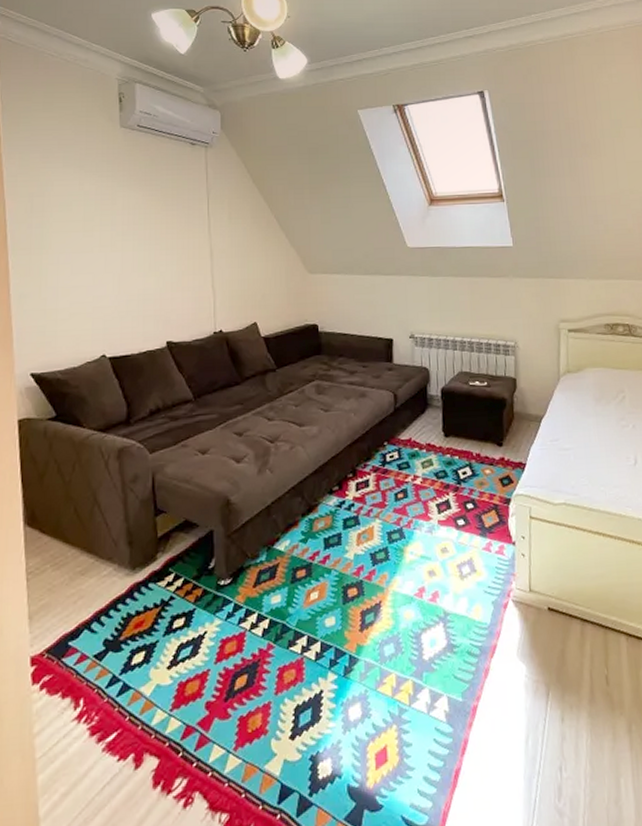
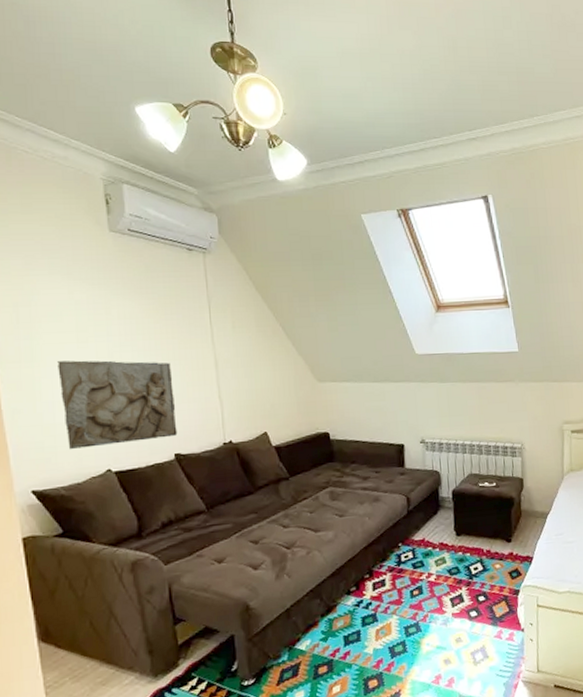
relief sculpture: none [64,248,171,335] -> present [57,360,178,450]

